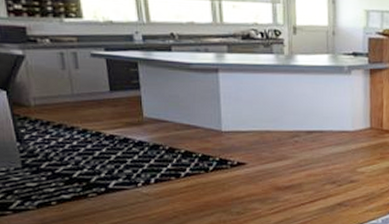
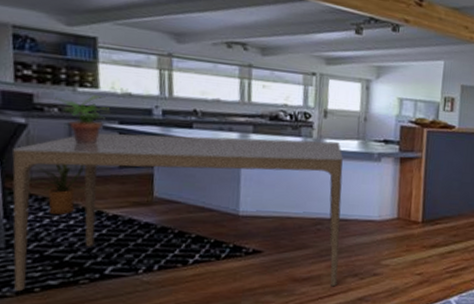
dining table: none [16,57,317,206] -> present [12,132,343,292]
house plant: none [36,90,83,137] -> present [32,164,85,215]
potted plant: none [45,23,96,71] -> present [55,94,111,144]

